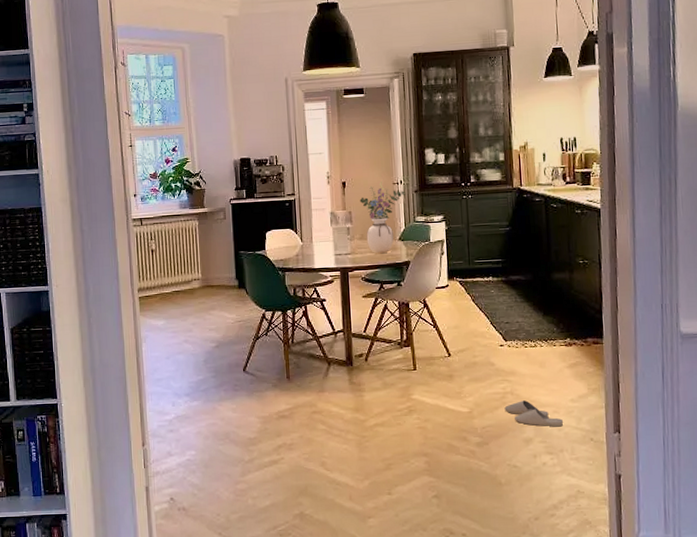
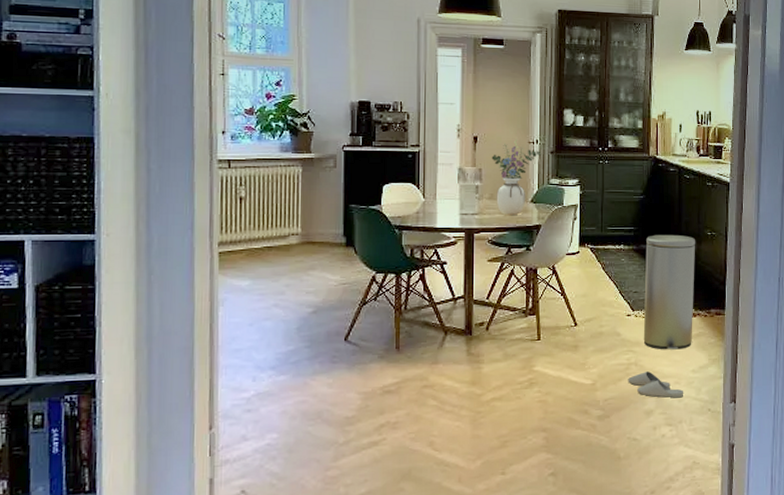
pedal bin: none [515,264,569,379] -> present [643,234,696,350]

